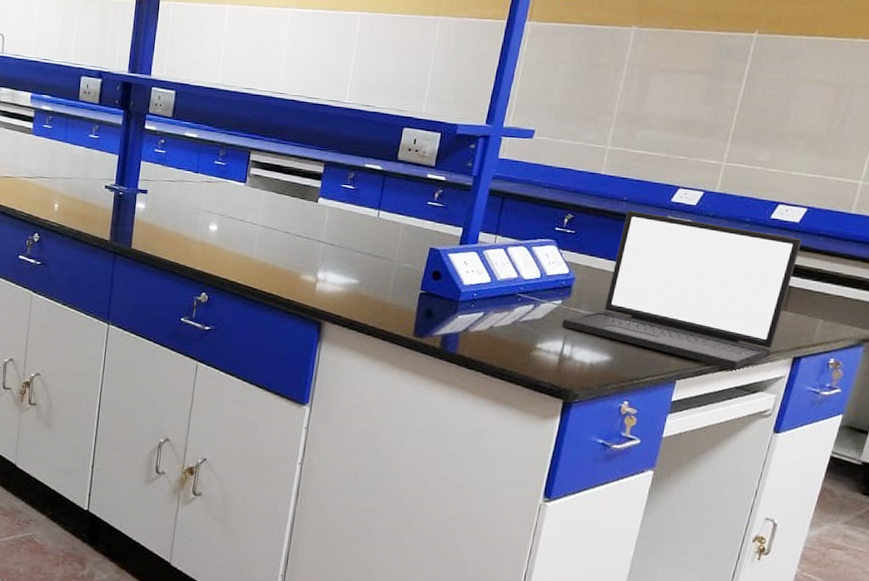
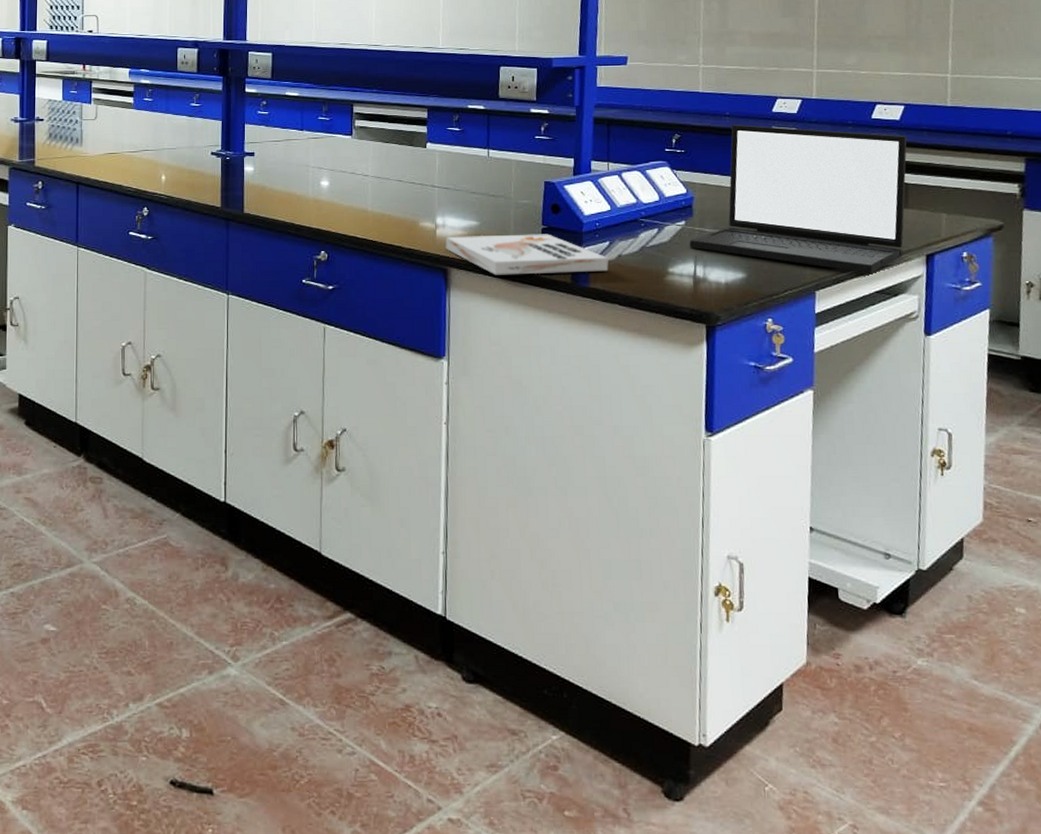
book: none [323,291,480,341] -> present [445,234,609,275]

